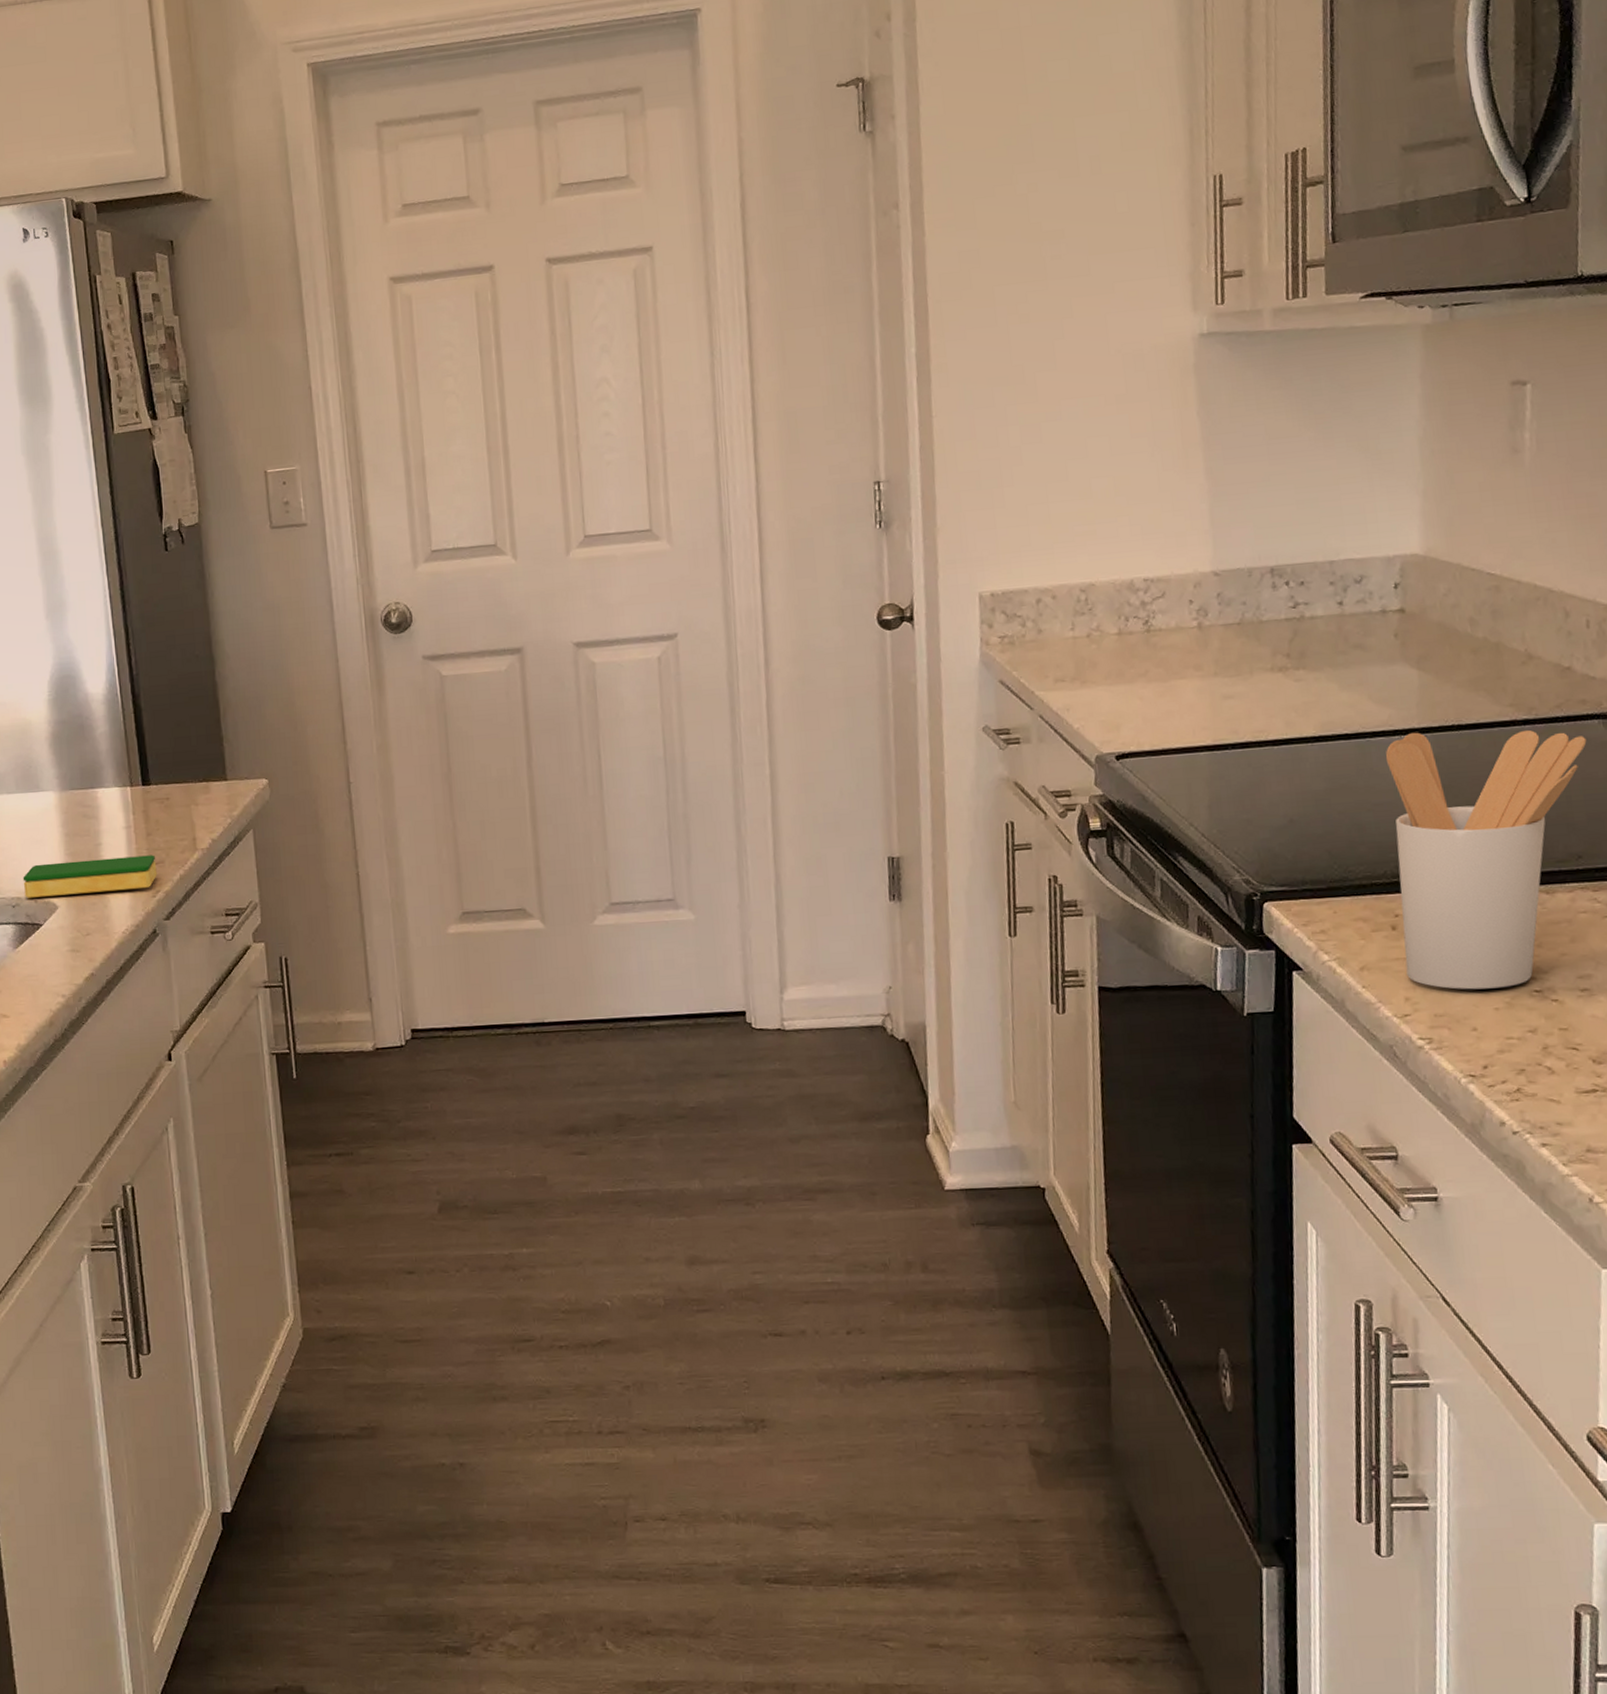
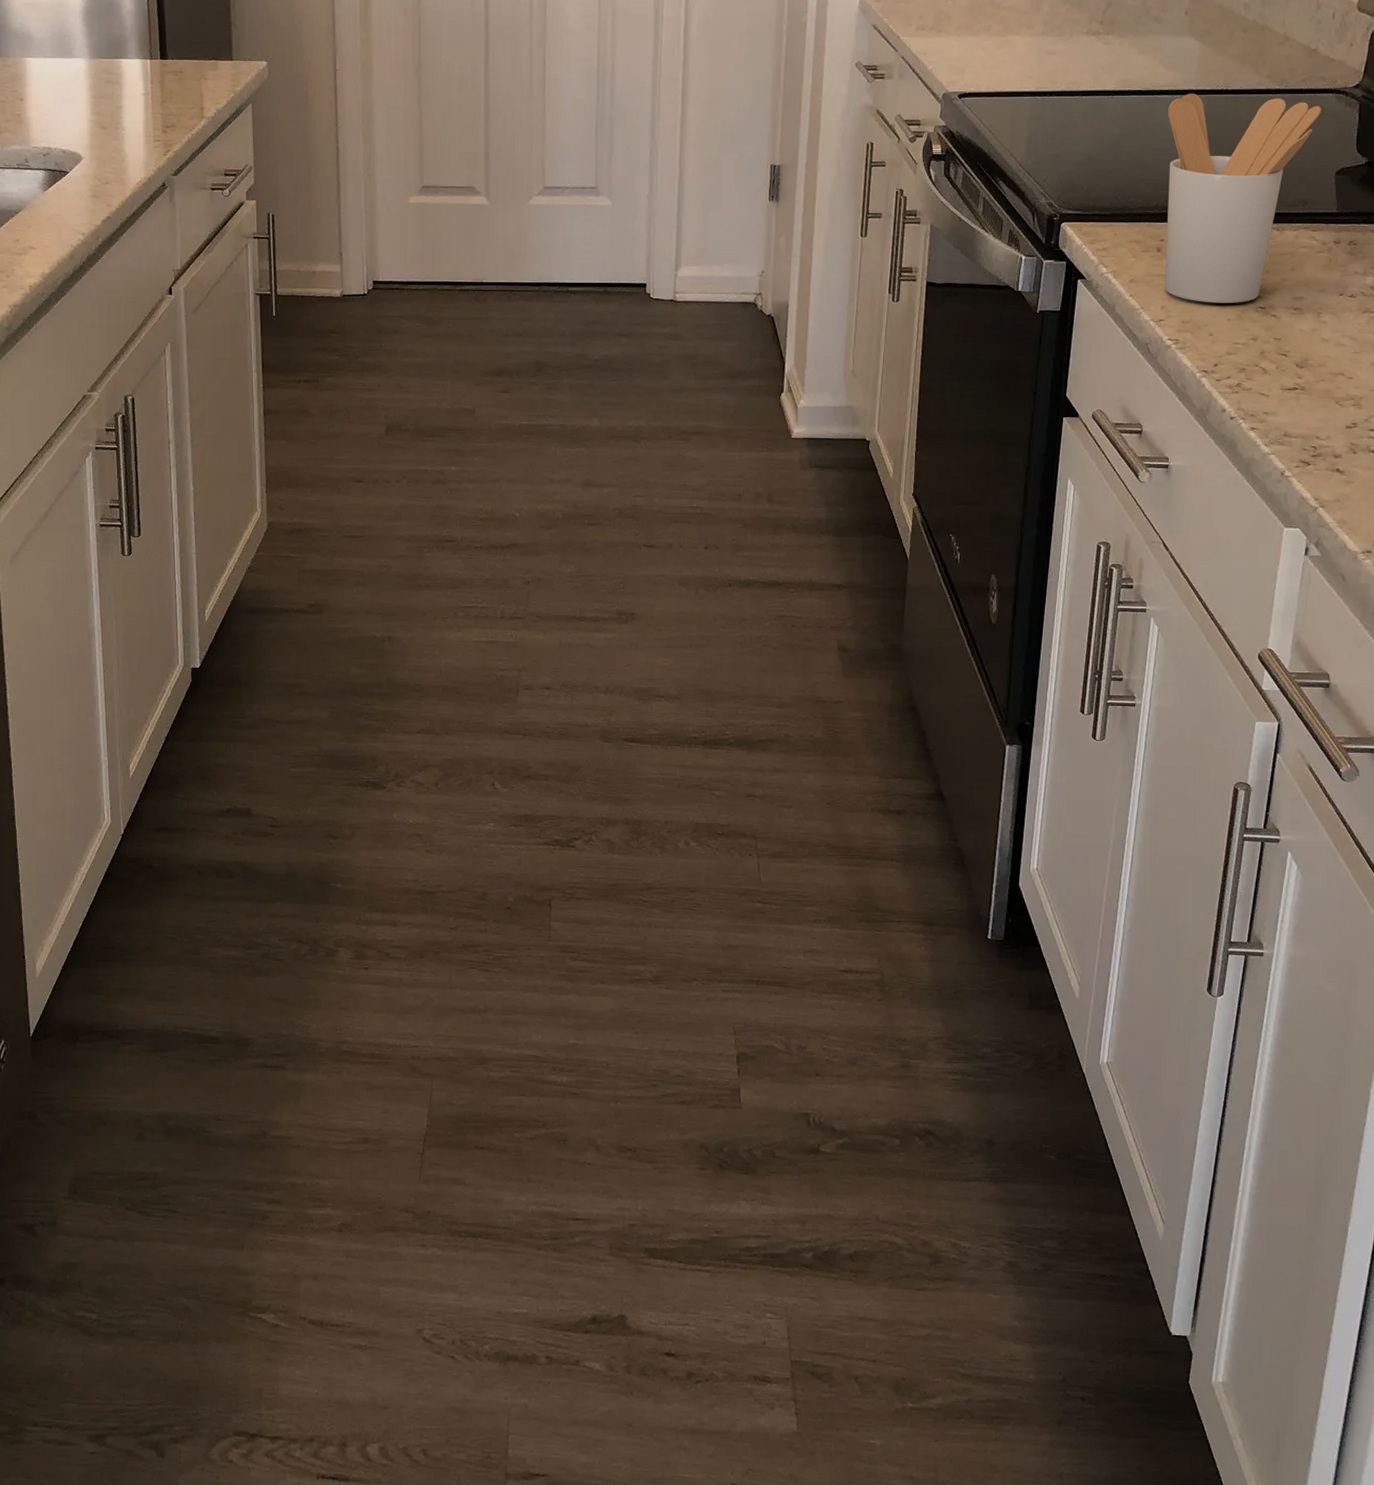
dish sponge: present [23,855,157,898] -> none [54,119,169,149]

